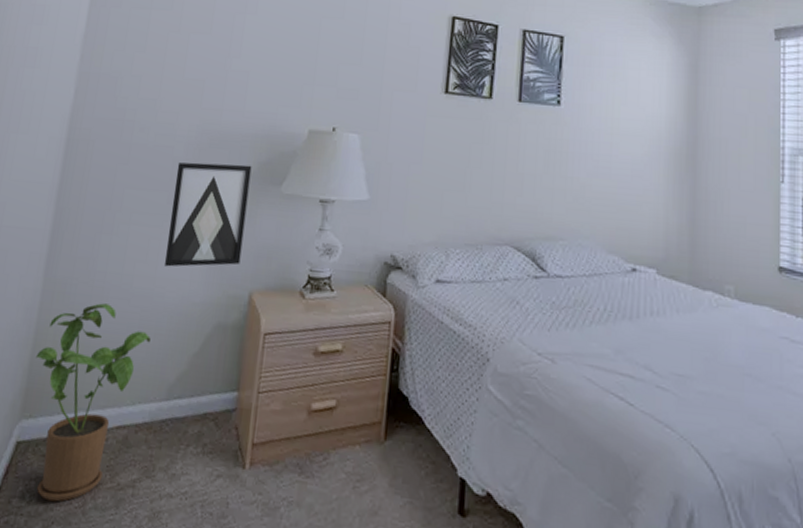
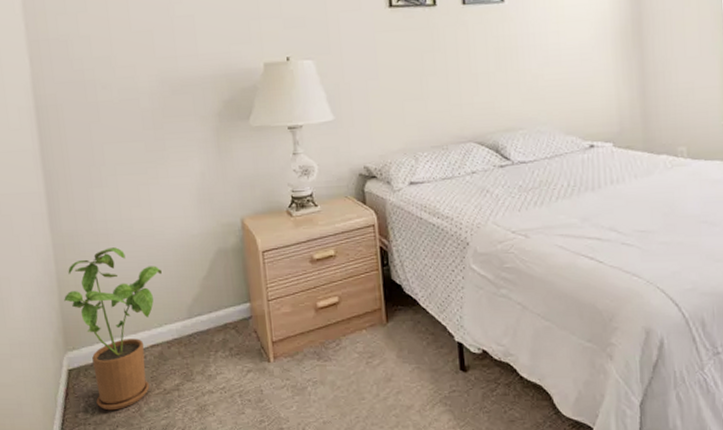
wall art: present [164,162,252,267] -> none [146,105,227,208]

